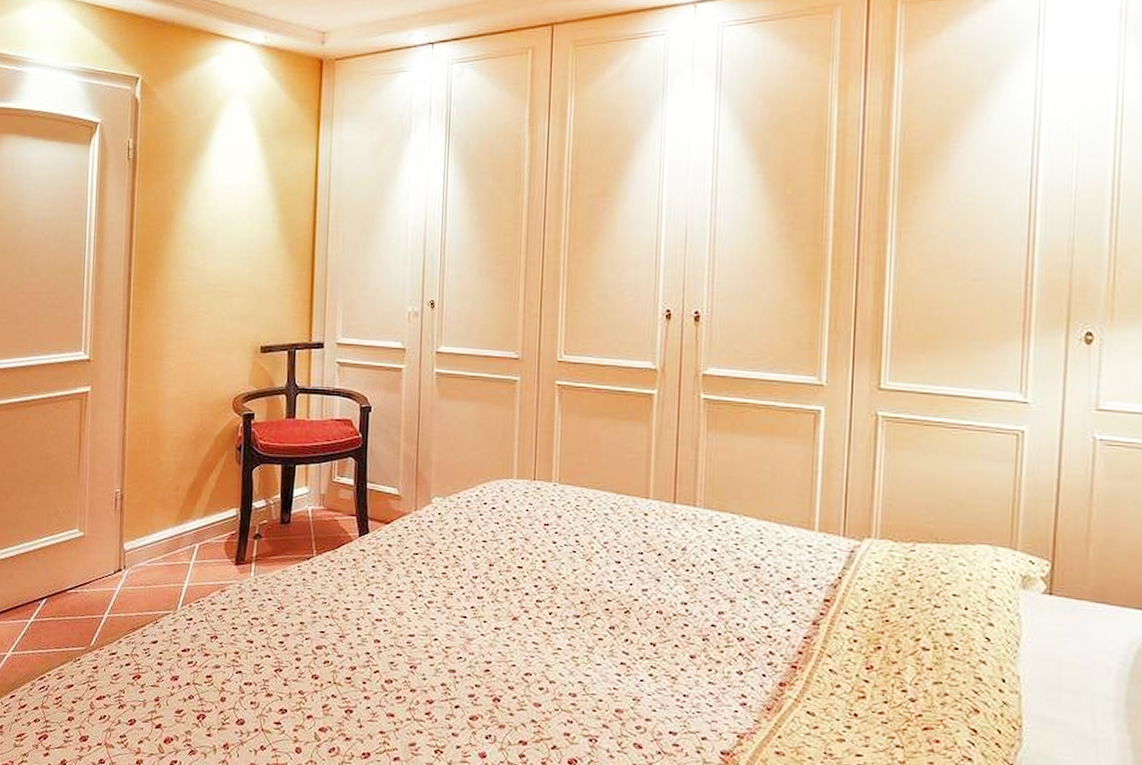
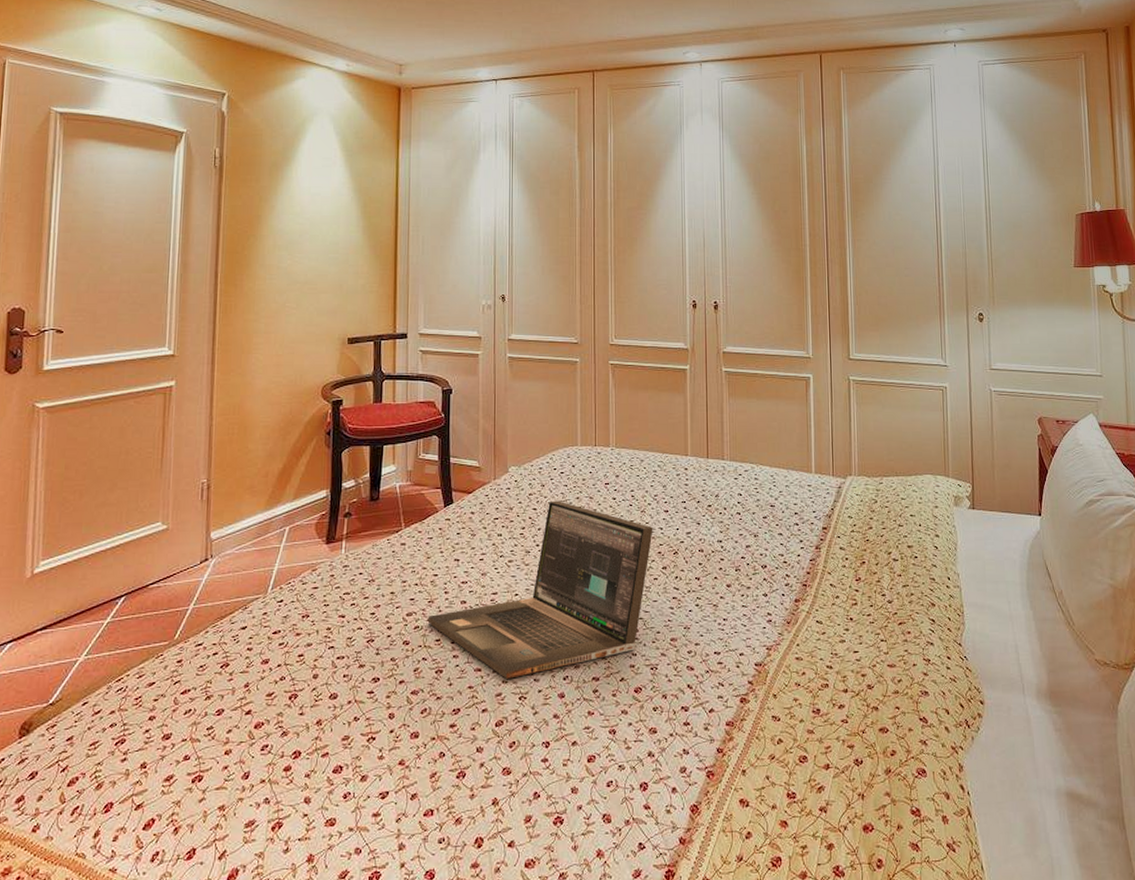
laptop: none [338,539,601,730] -> present [427,500,653,679]

